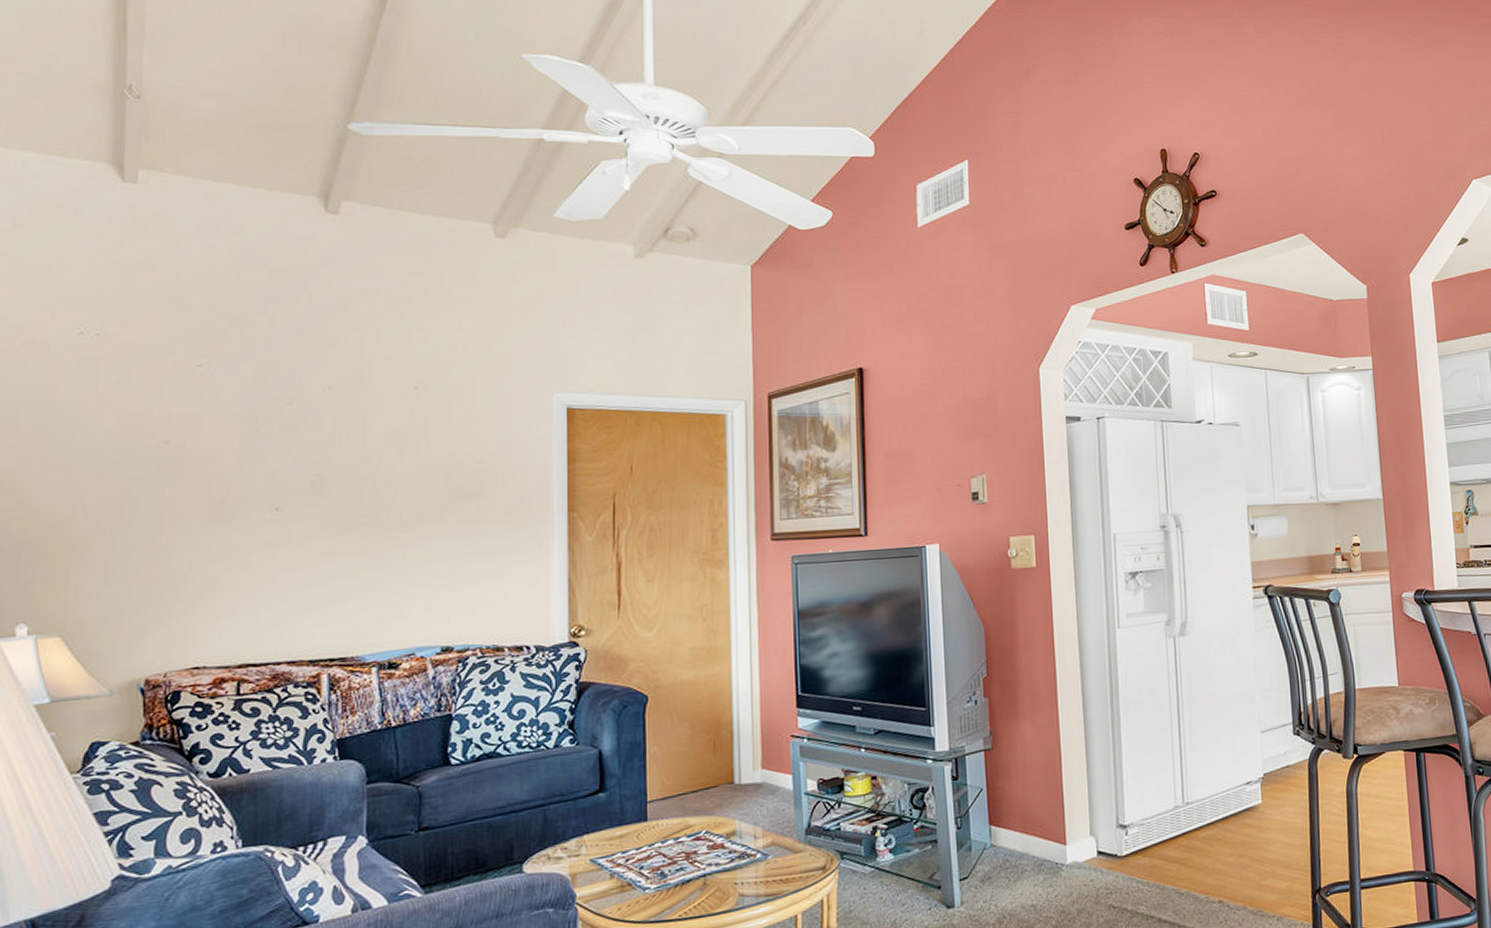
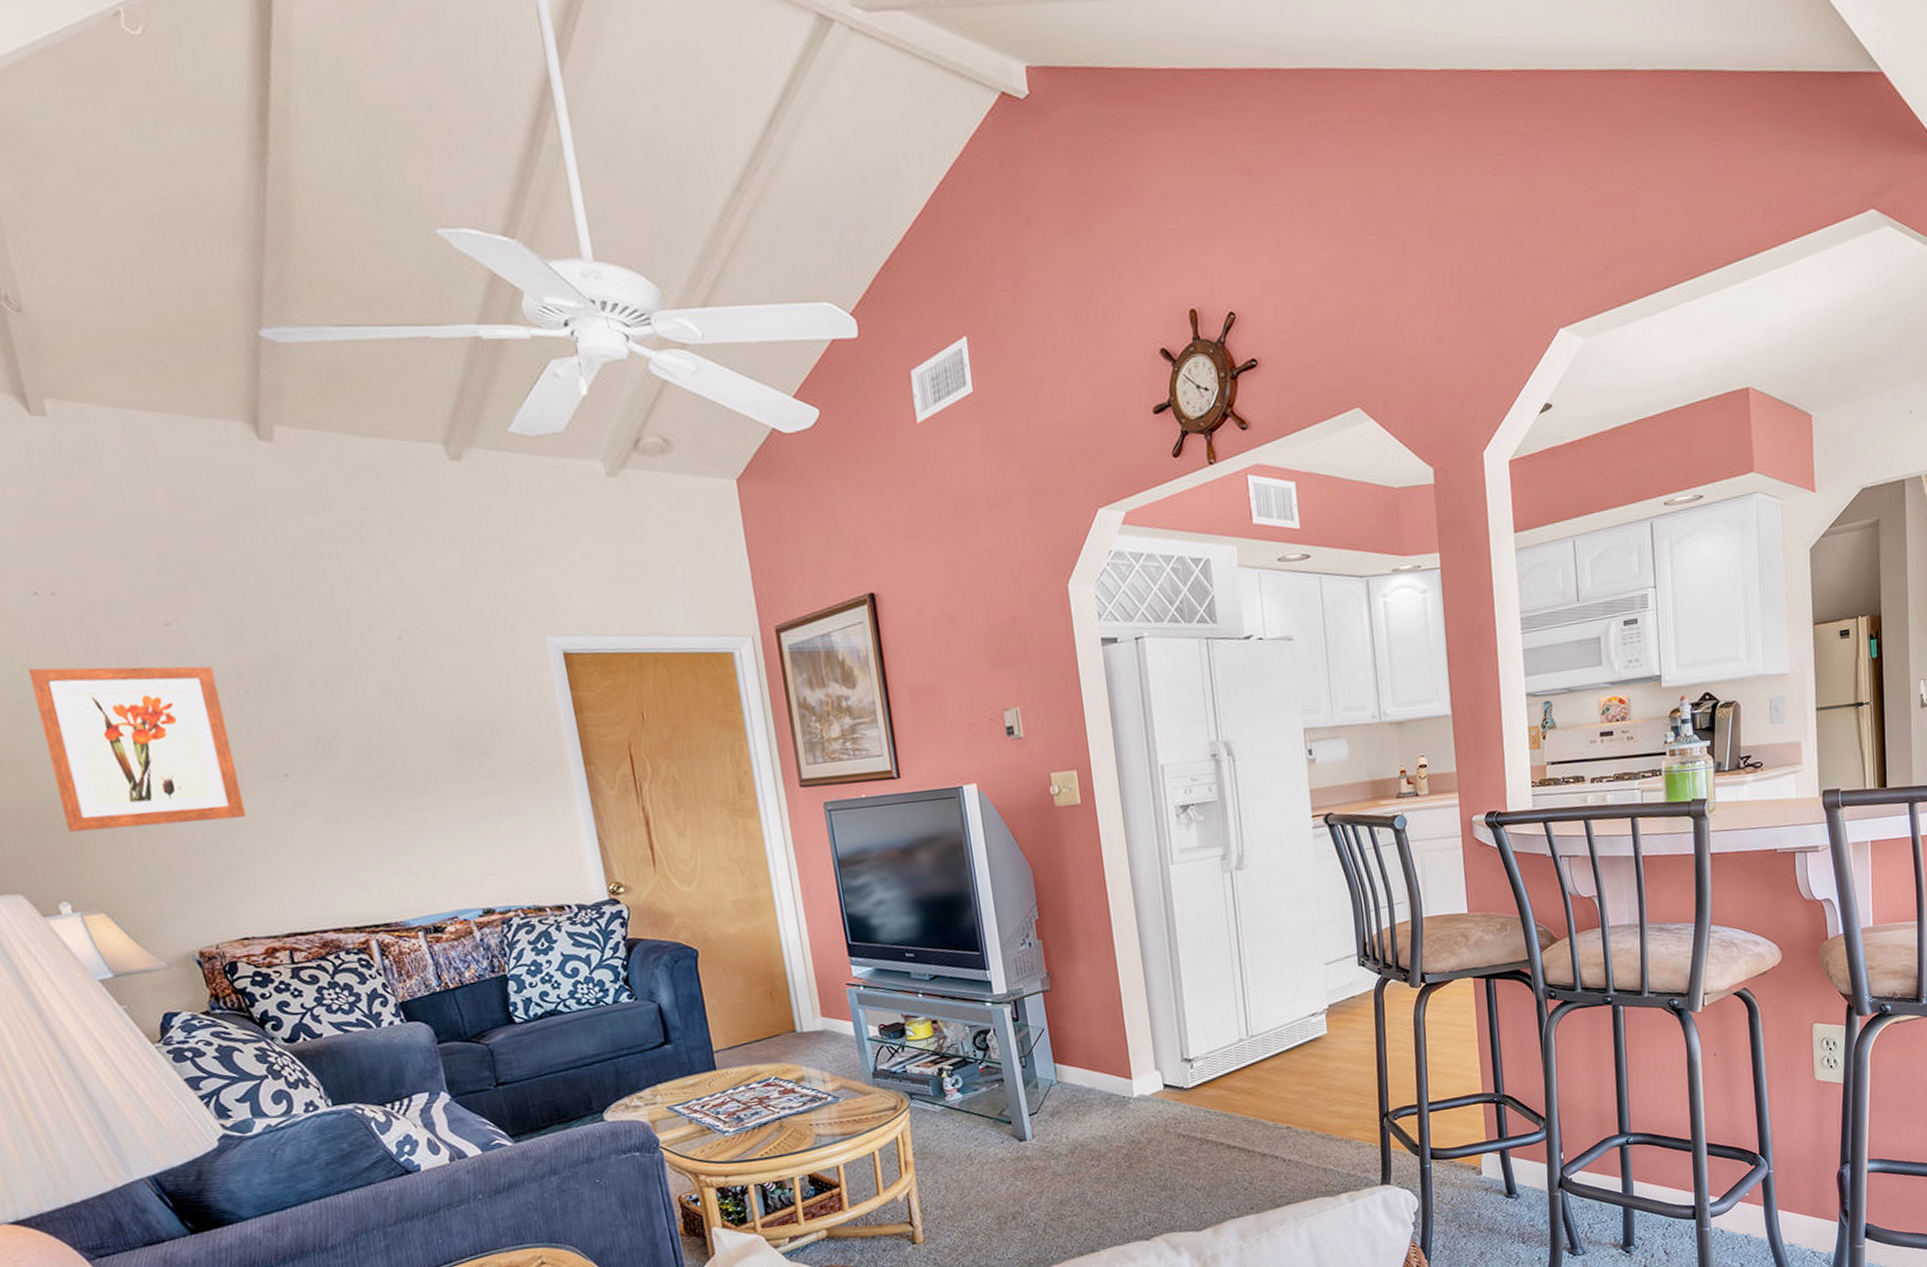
wall art: none [47,400,231,556] -> present [28,666,247,833]

